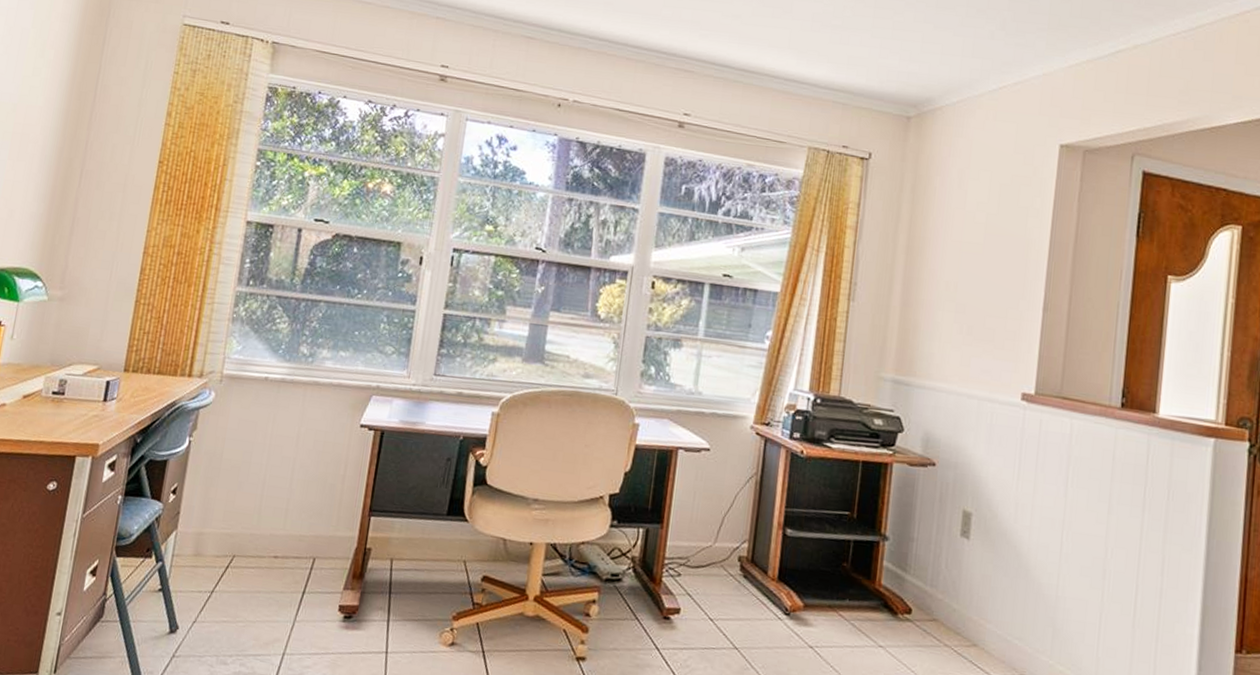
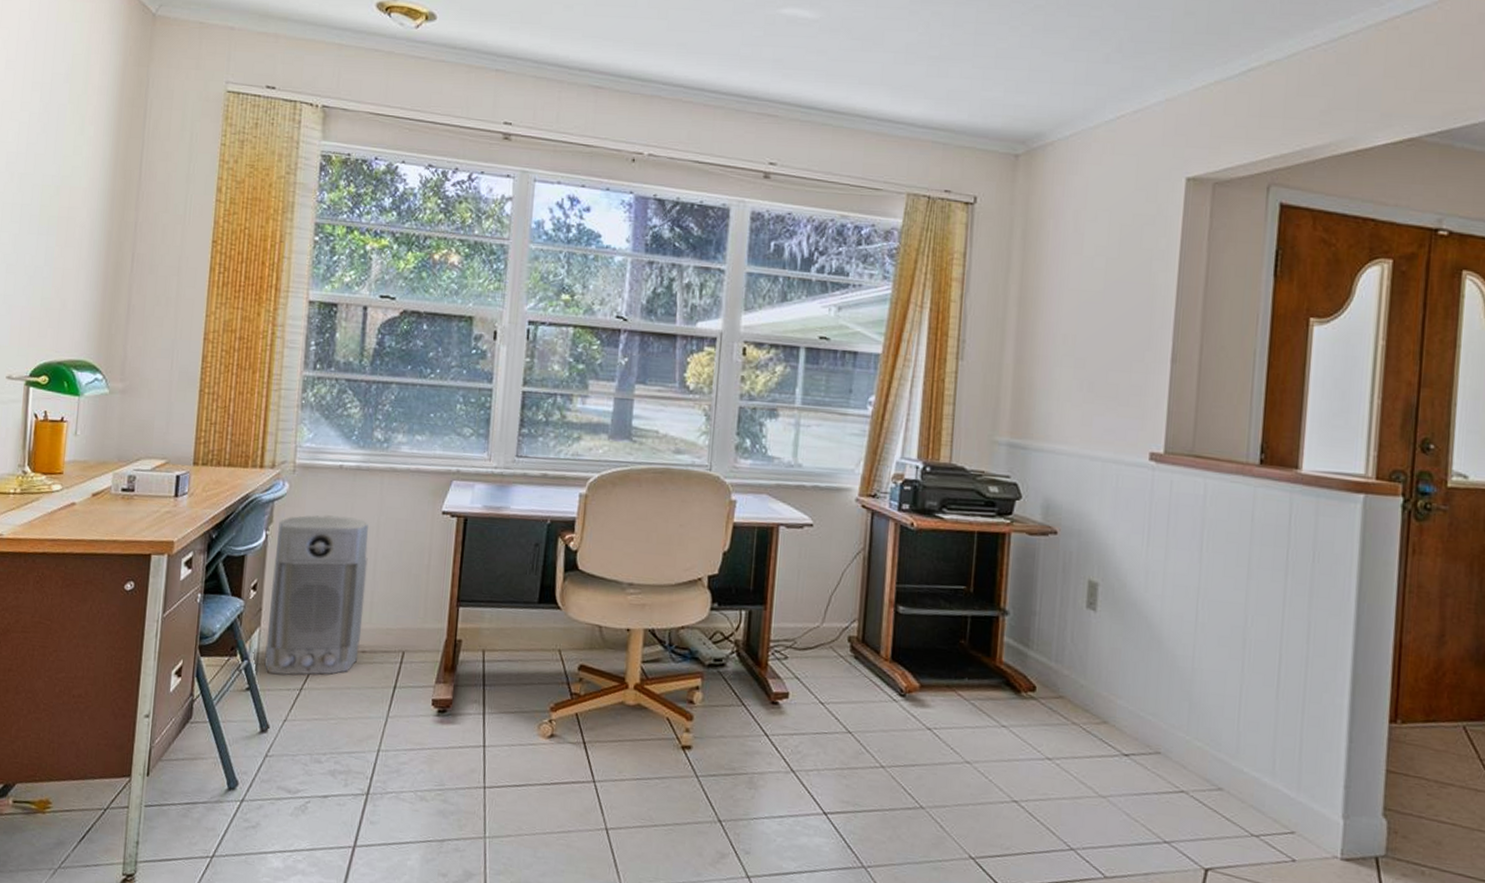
air purifier: none [178,423,289,578] -> present [264,515,368,676]

